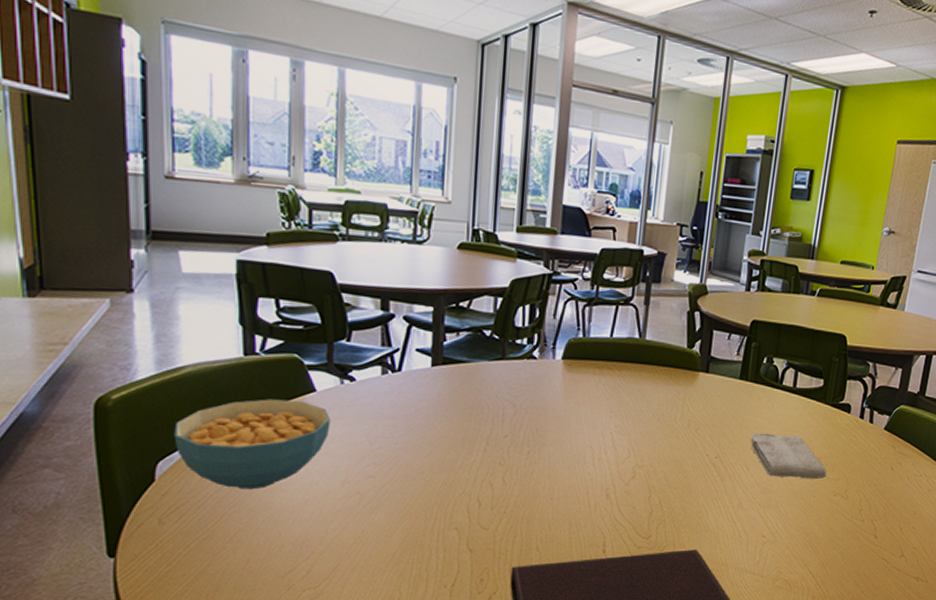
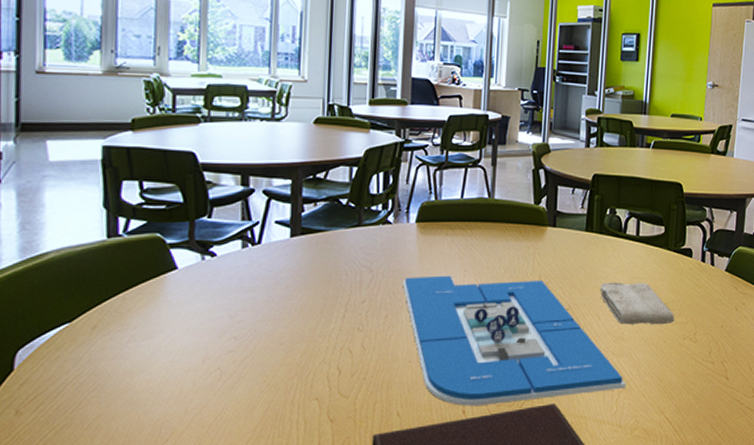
cereal bowl: present [174,399,331,490] -> none [35,279,192,373]
board game: none [546,414,771,546] -> present [402,275,626,406]

